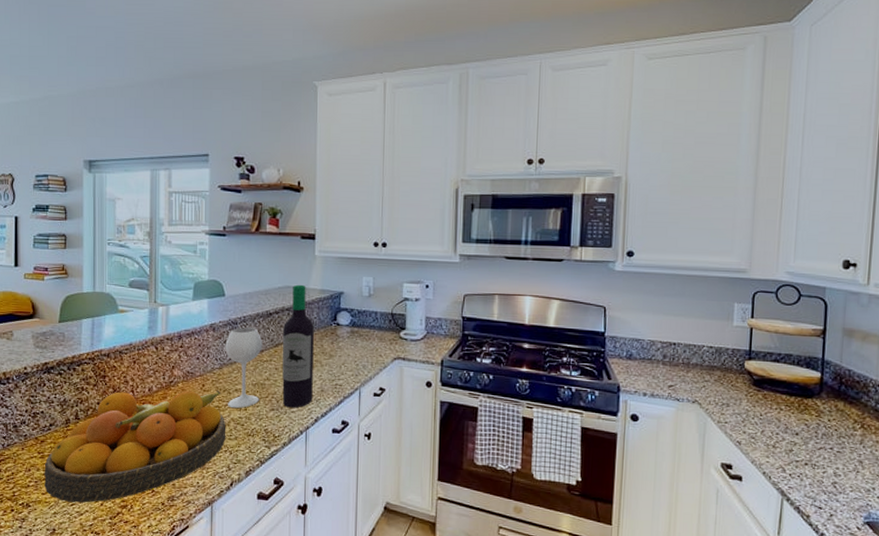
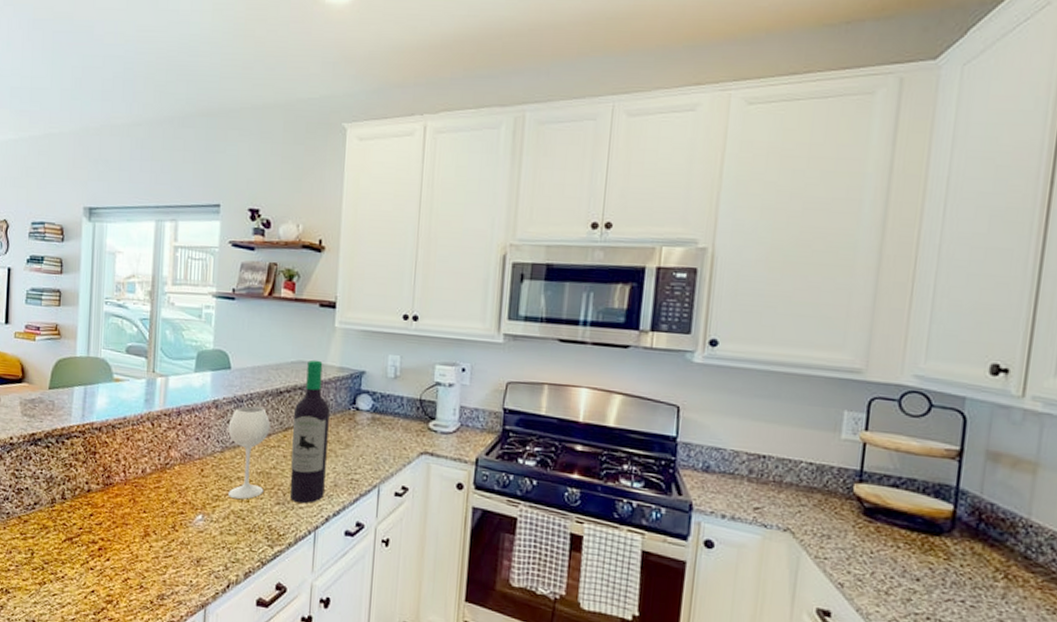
fruit bowl: present [44,390,226,503] -> none [25,471,225,594]

